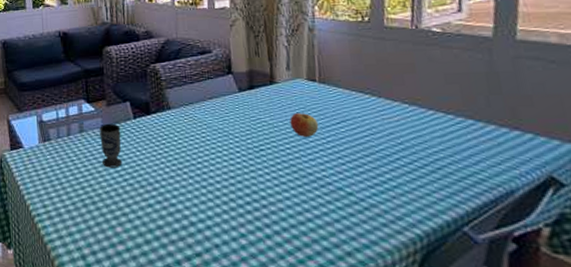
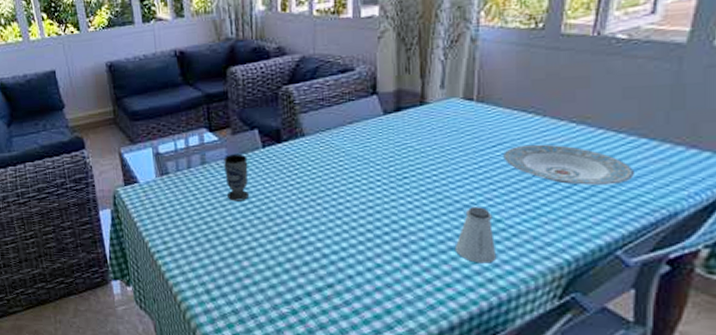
apple: present [290,112,319,137] -> none [439,135,472,162]
saltshaker: none [313,180,353,236] -> present [456,207,497,264]
plate: none [347,122,468,162] -> present [503,144,634,185]

